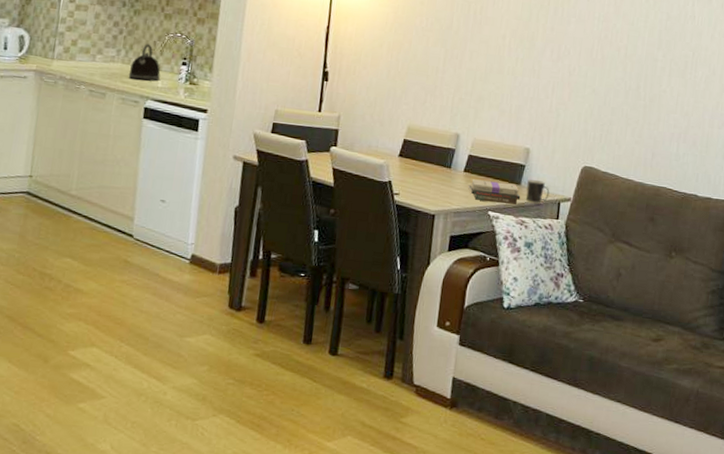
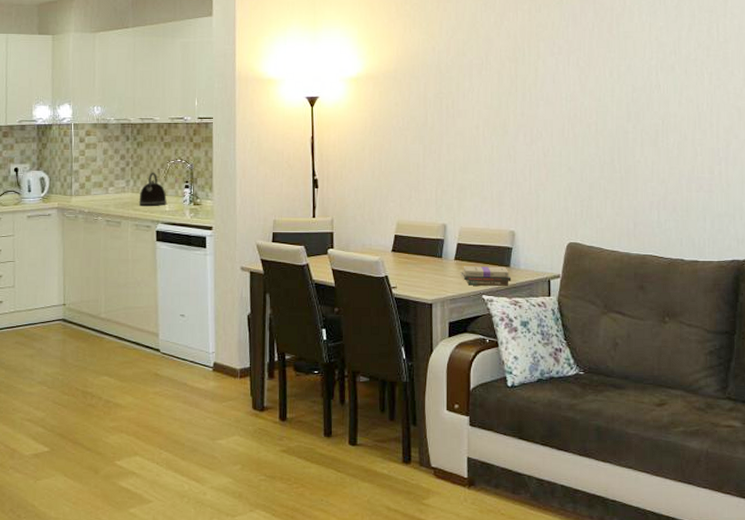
mug: present [525,179,550,204] -> none [516,261,539,284]

